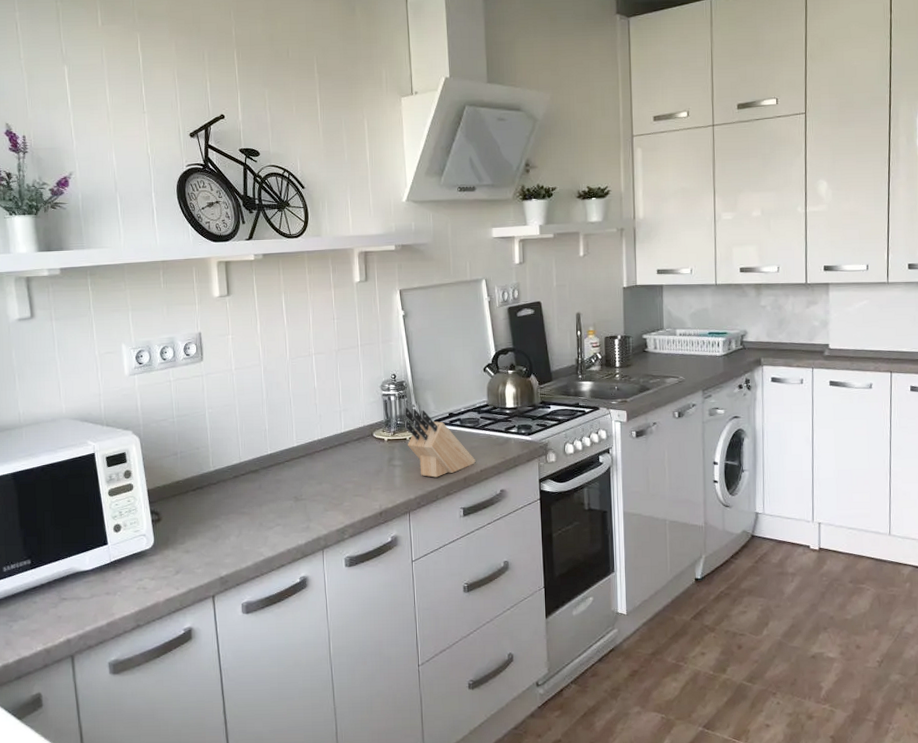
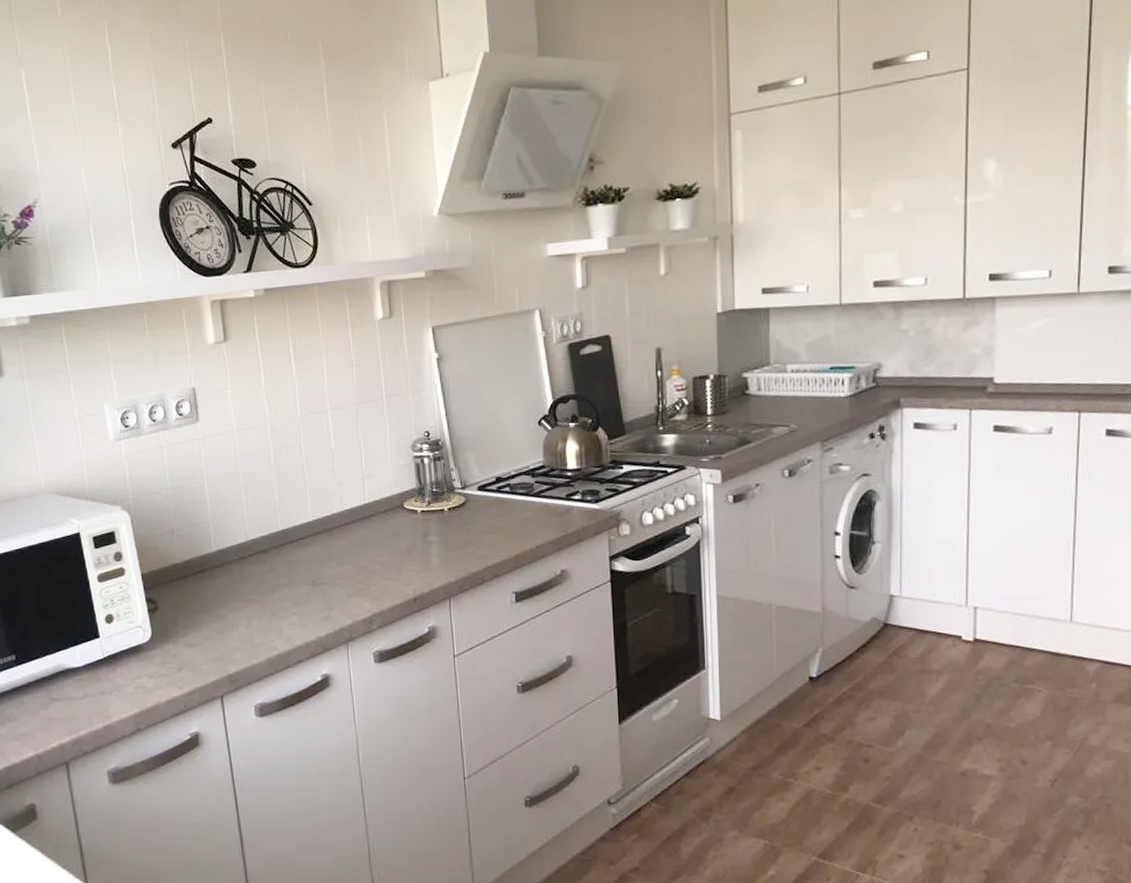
knife block: present [403,407,476,478] -> none [440,471,530,556]

